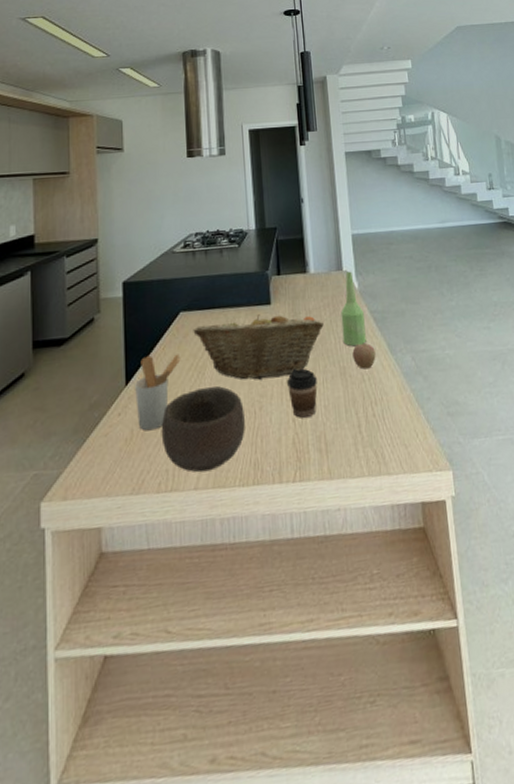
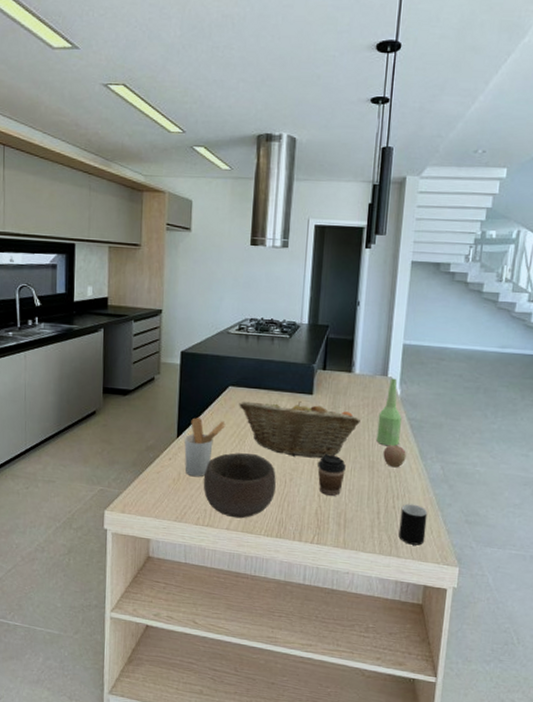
cup: none [381,406,413,456] -> present [398,504,428,545]

